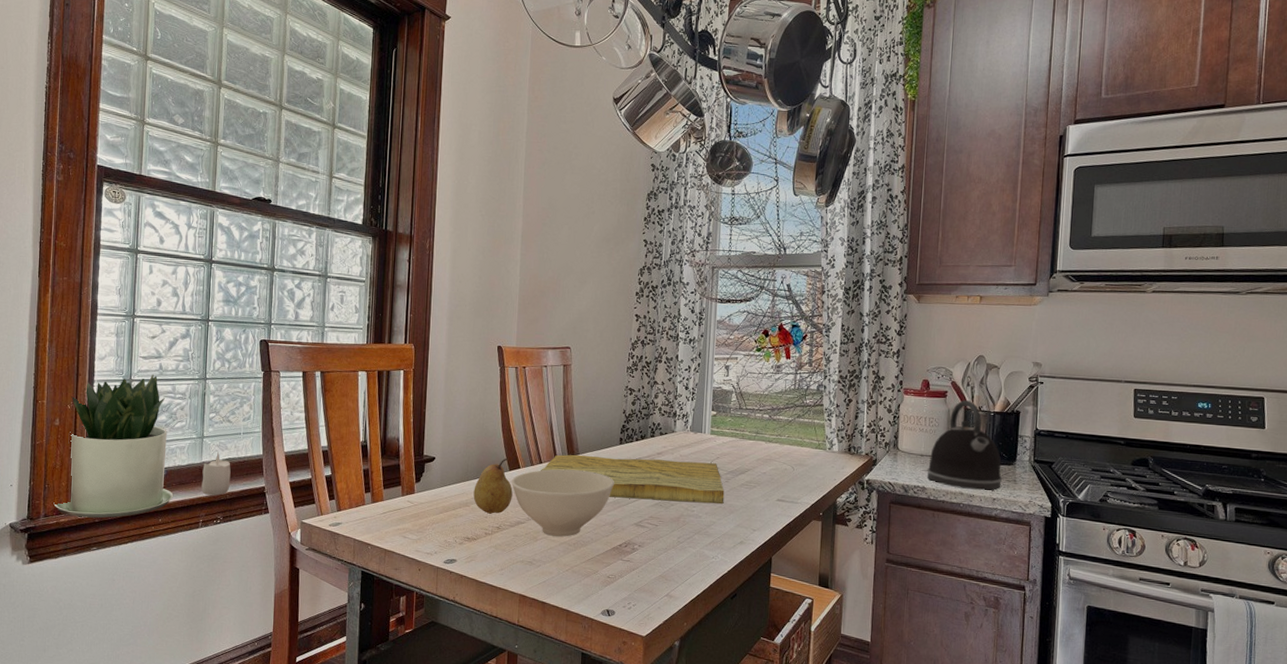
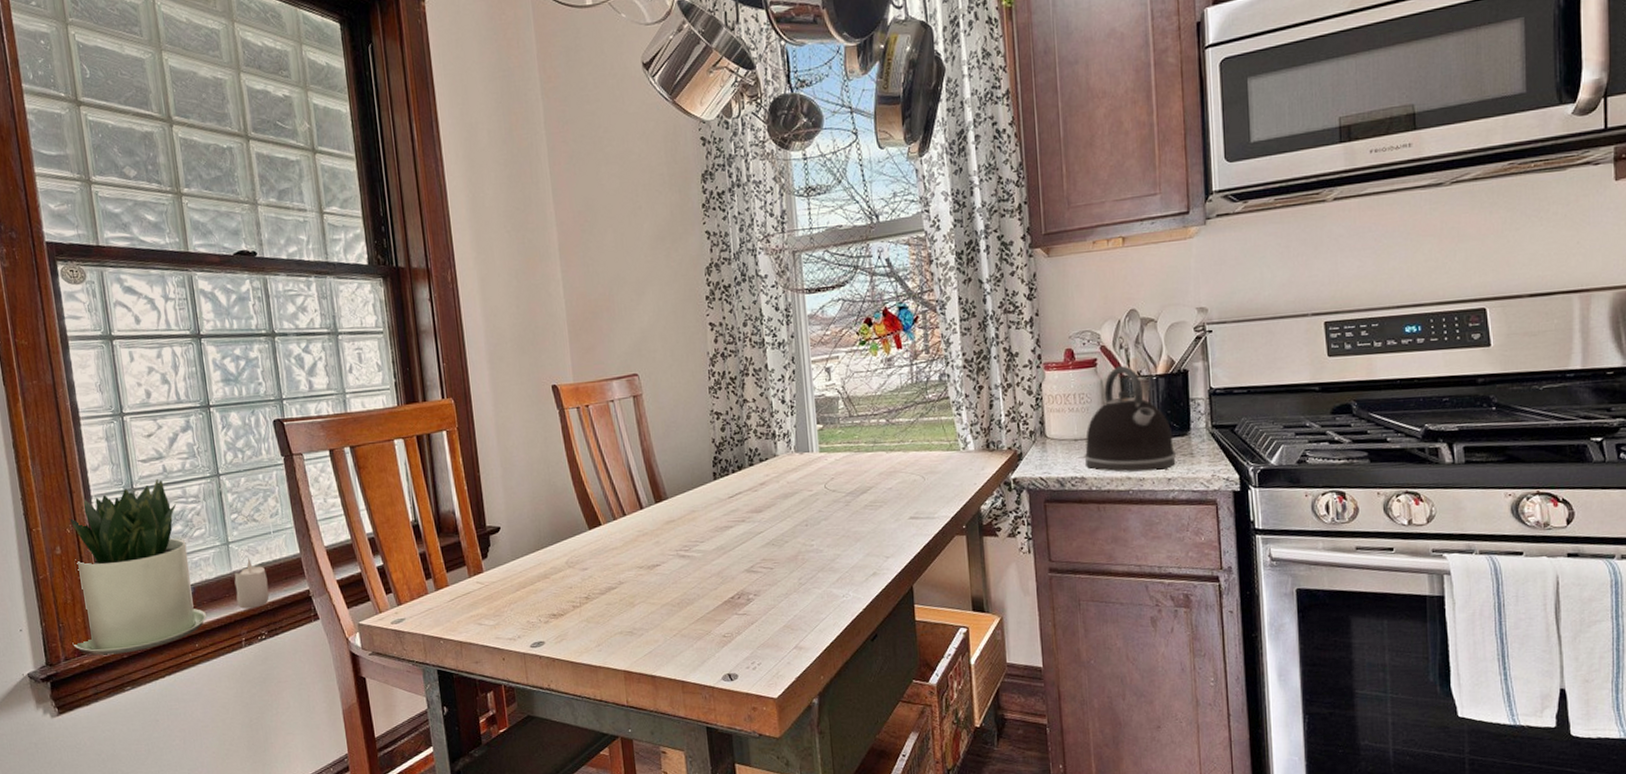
fruit: present [473,458,513,514] -> none [551,515,598,583]
bowl: present [511,469,614,537] -> none [593,516,715,599]
cutting board: present [541,454,725,504] -> none [626,485,847,544]

